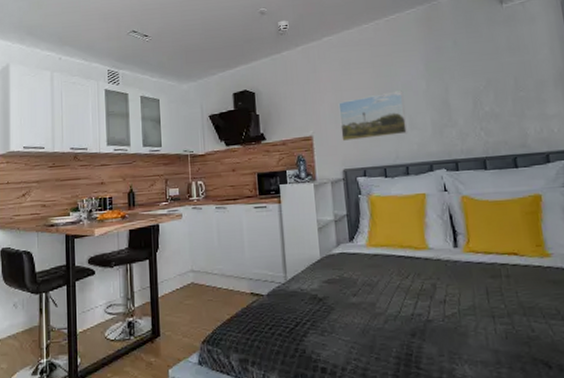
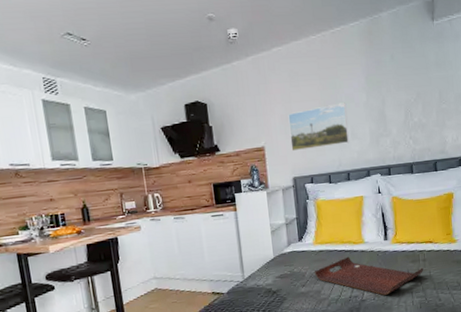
serving tray: none [367,264,508,317] -> present [314,256,424,296]

